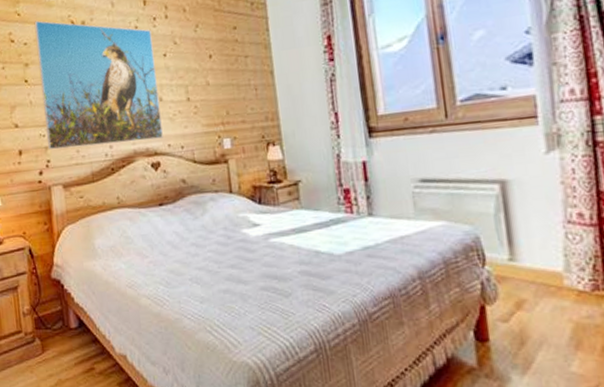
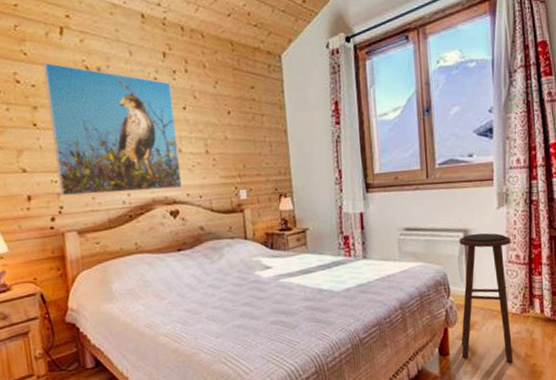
stool: none [493,184,584,357] -> present [459,233,513,363]

